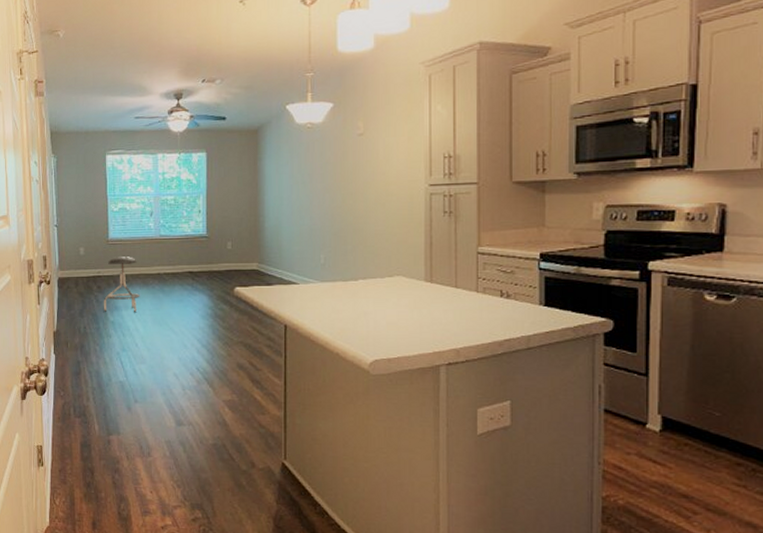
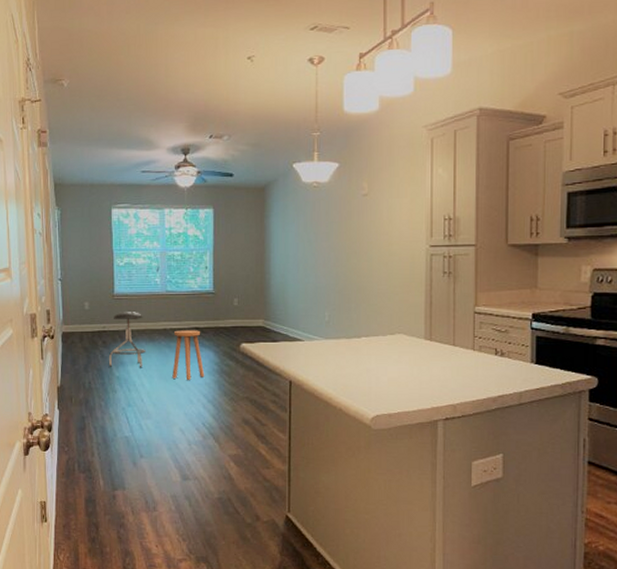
stool: none [166,274,199,326] -> present [172,330,205,381]

